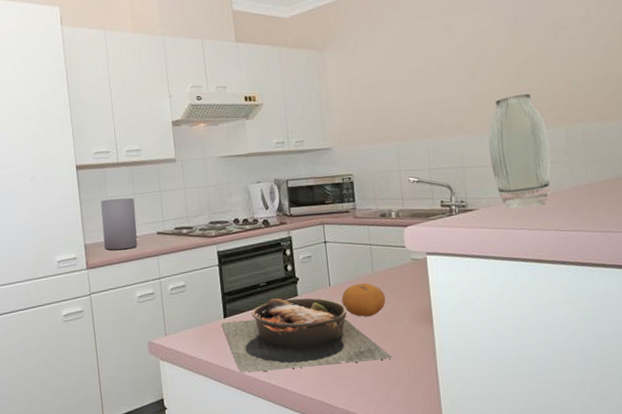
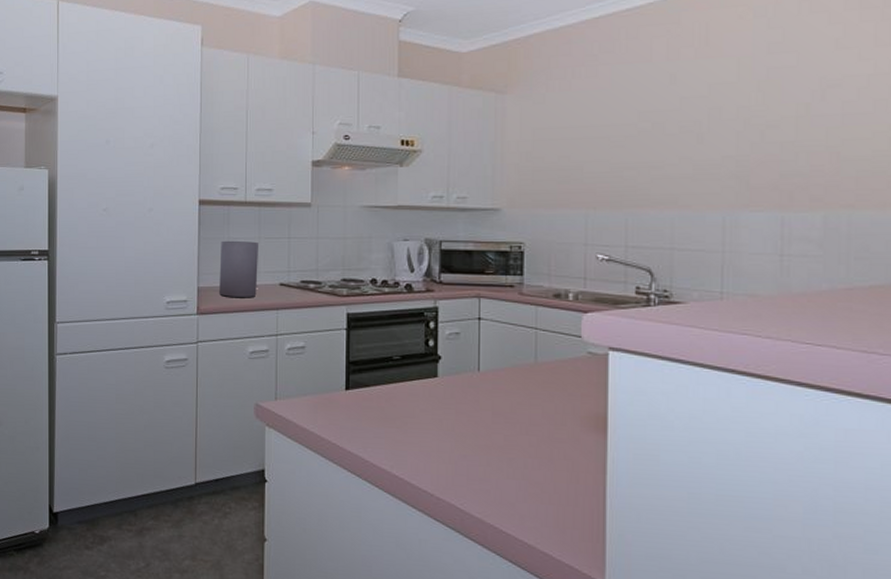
bowl: present [221,297,393,373] -> none [341,376,549,468]
fruit: present [341,283,386,317] -> none [492,373,548,413]
vase: present [488,94,551,209] -> none [711,166,797,308]

